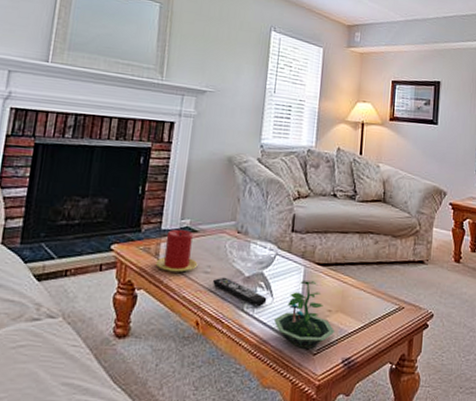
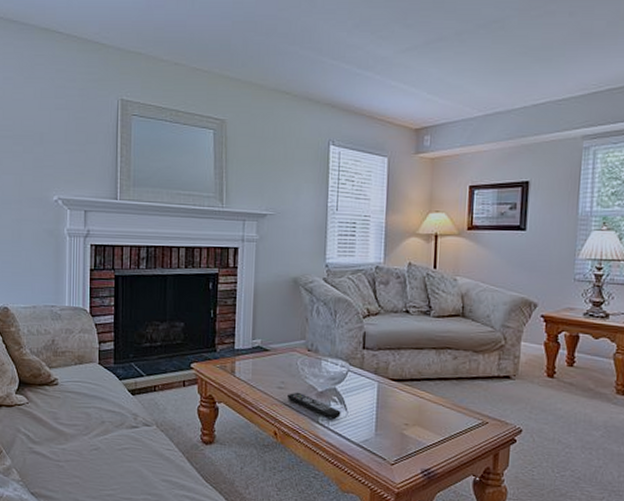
candle: present [155,229,198,272] -> none [232,348,272,388]
terrarium: present [273,280,335,349] -> none [349,395,412,459]

